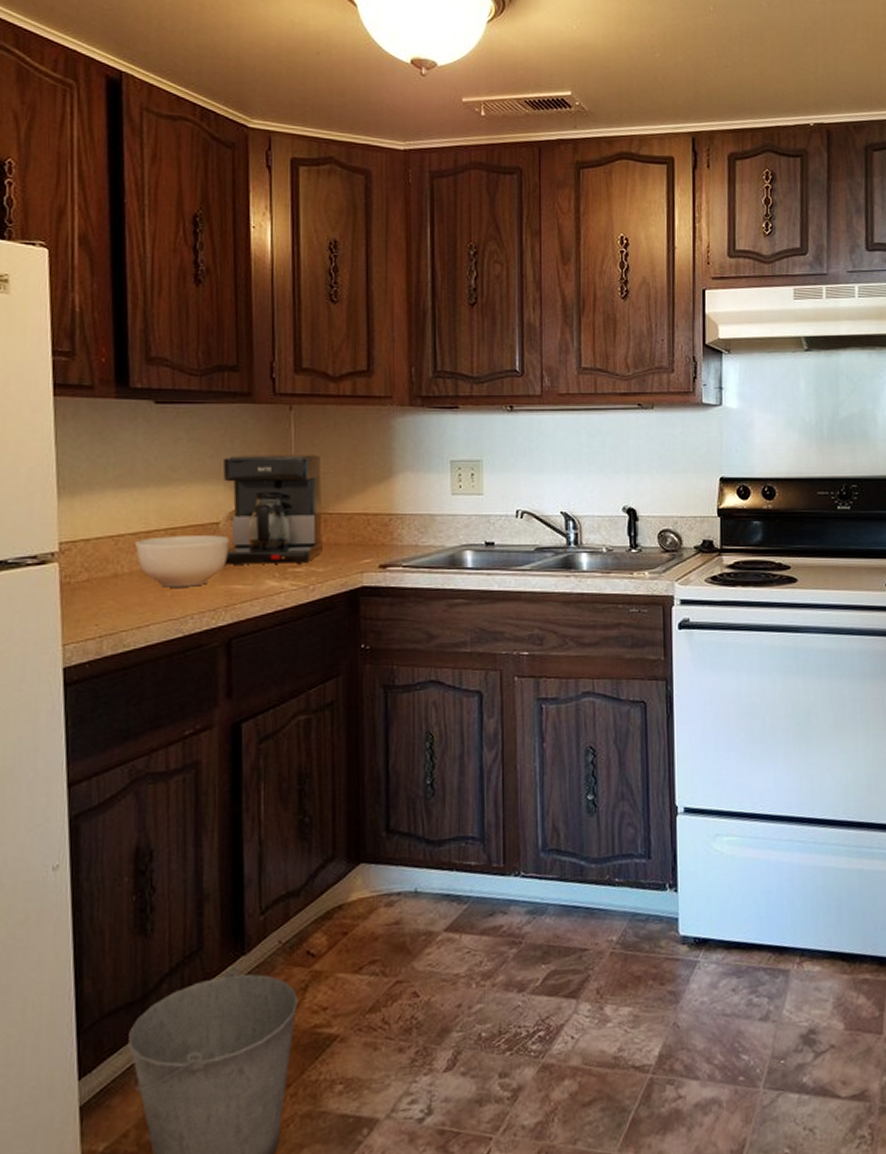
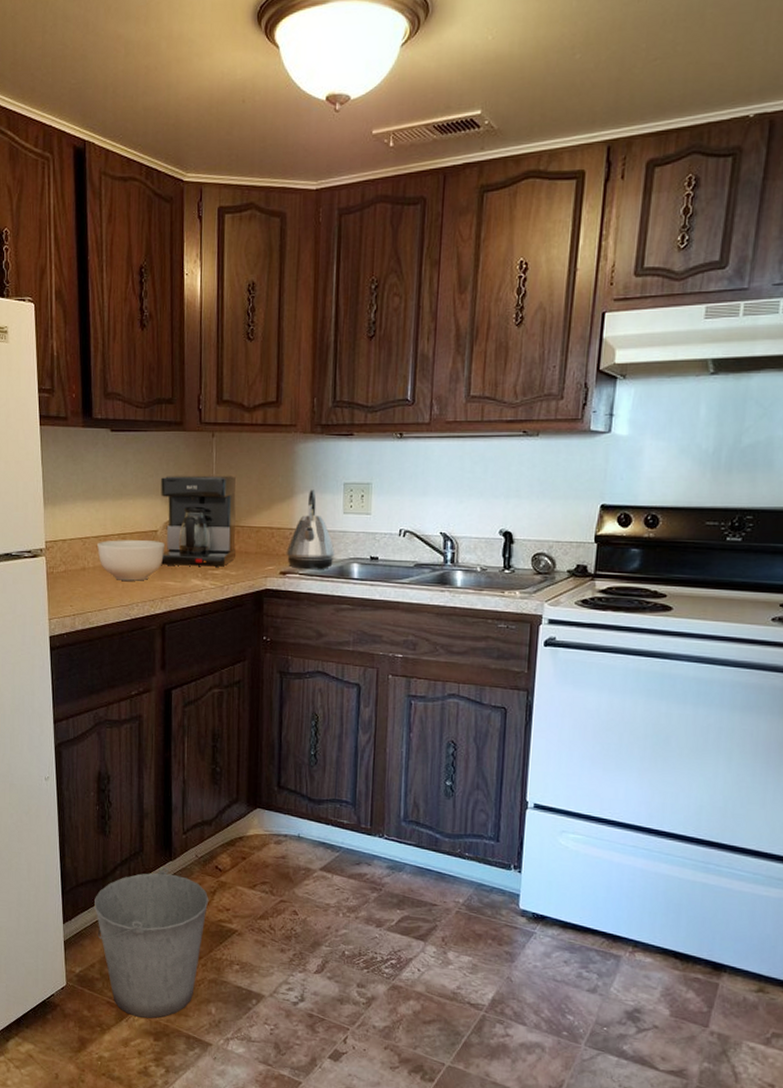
kettle: none [385,468,445,561] -> present [286,489,336,570]

